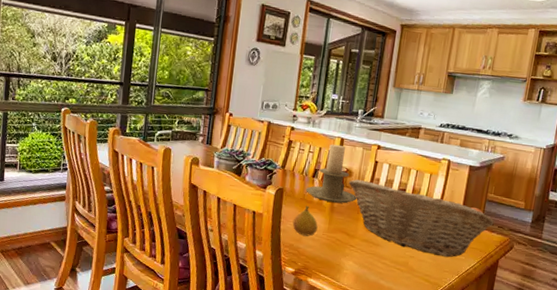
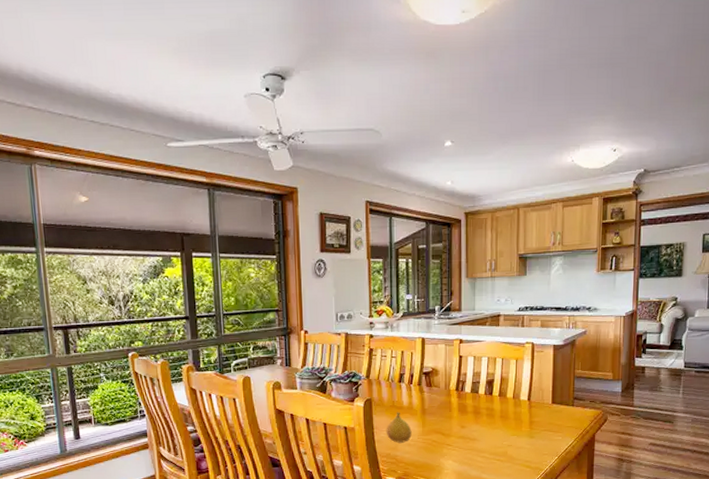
candle holder: present [306,144,357,204] -> none [394,345,447,405]
fruit basket: present [349,179,494,258] -> none [437,375,585,440]

